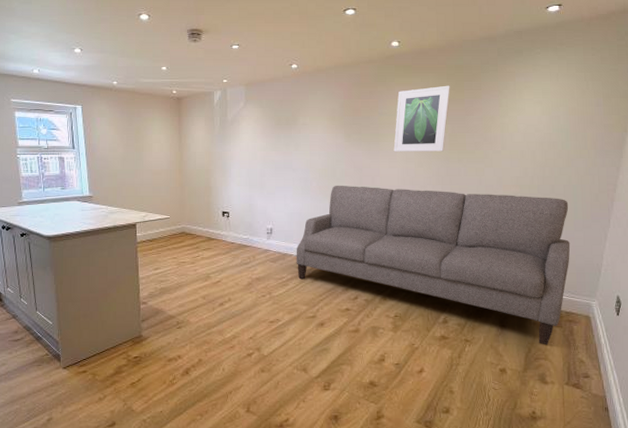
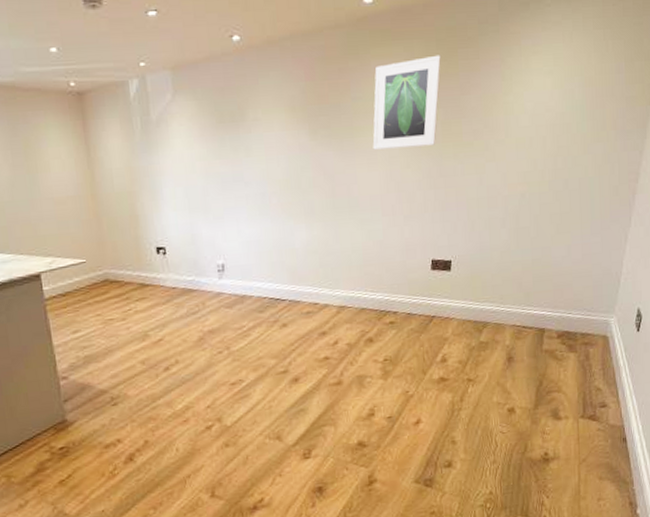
sofa: present [296,186,571,345] -> none [257,195,587,375]

